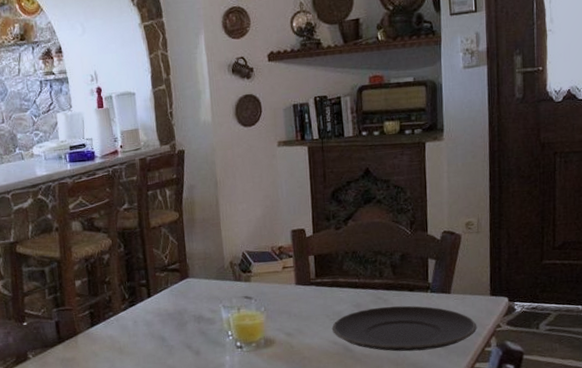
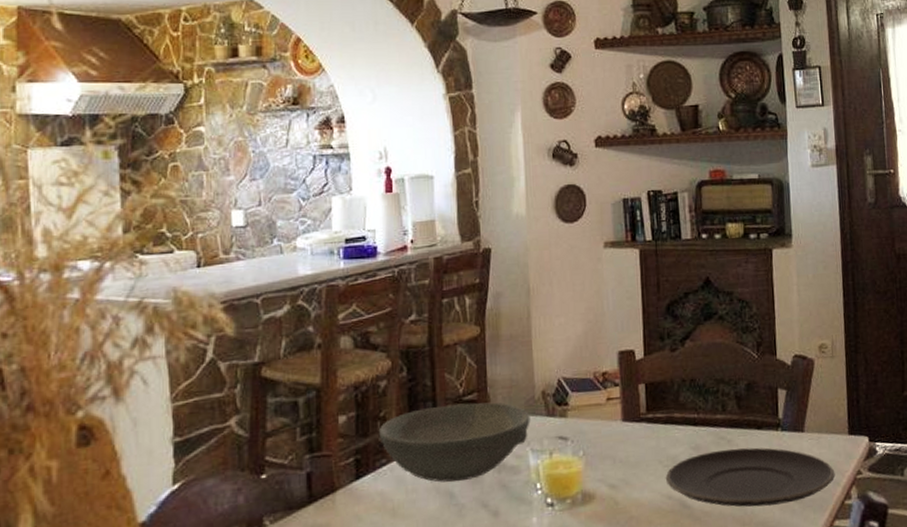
bowl: none [105,270,222,330] -> present [378,402,530,483]

